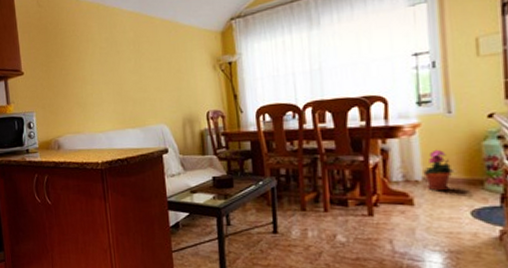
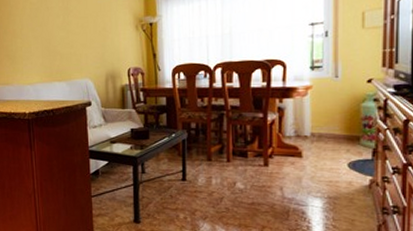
potted plant: present [423,149,453,191] -> none [311,109,336,146]

